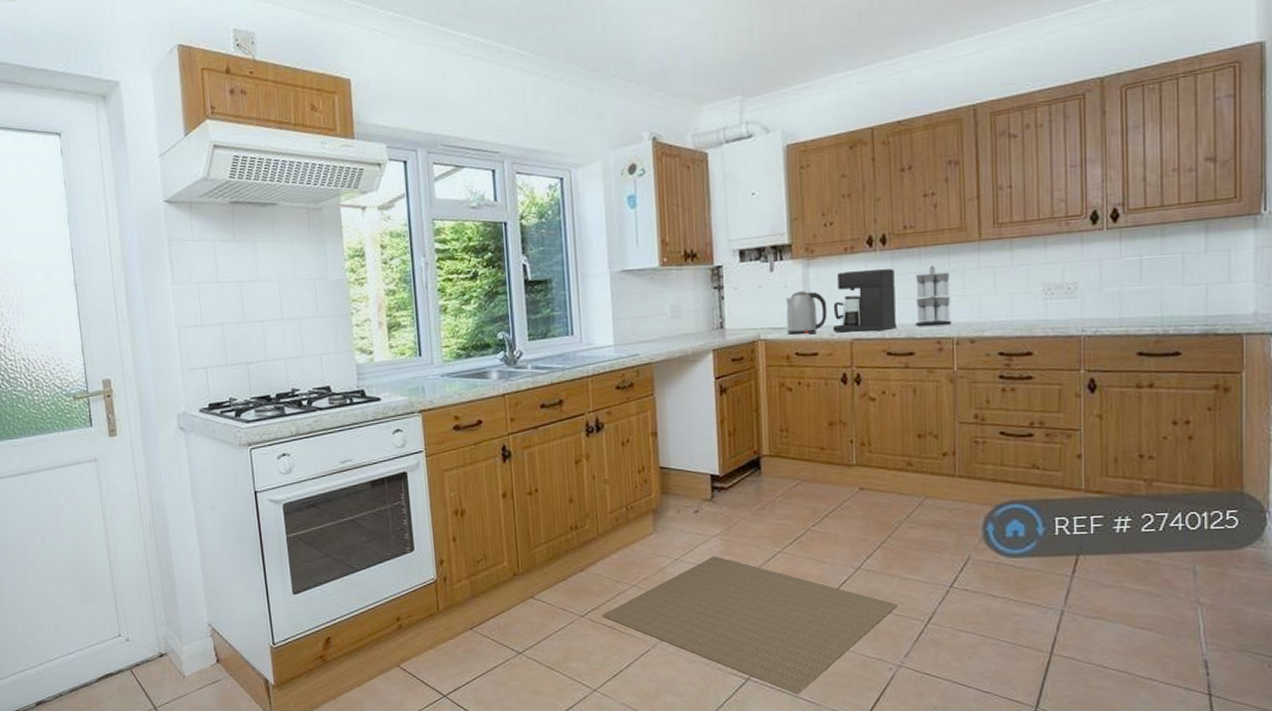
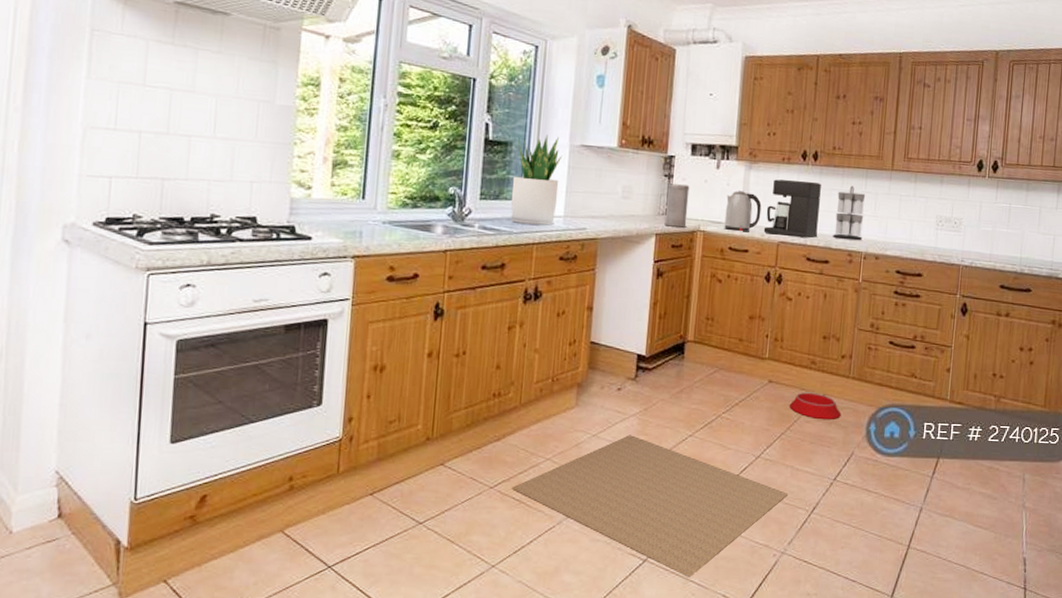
planter: none [557,266,606,359] -> present [510,135,563,226]
canister: none [719,294,745,340] -> present [664,183,690,228]
pet bowl: none [886,496,950,524] -> present [789,392,841,420]

